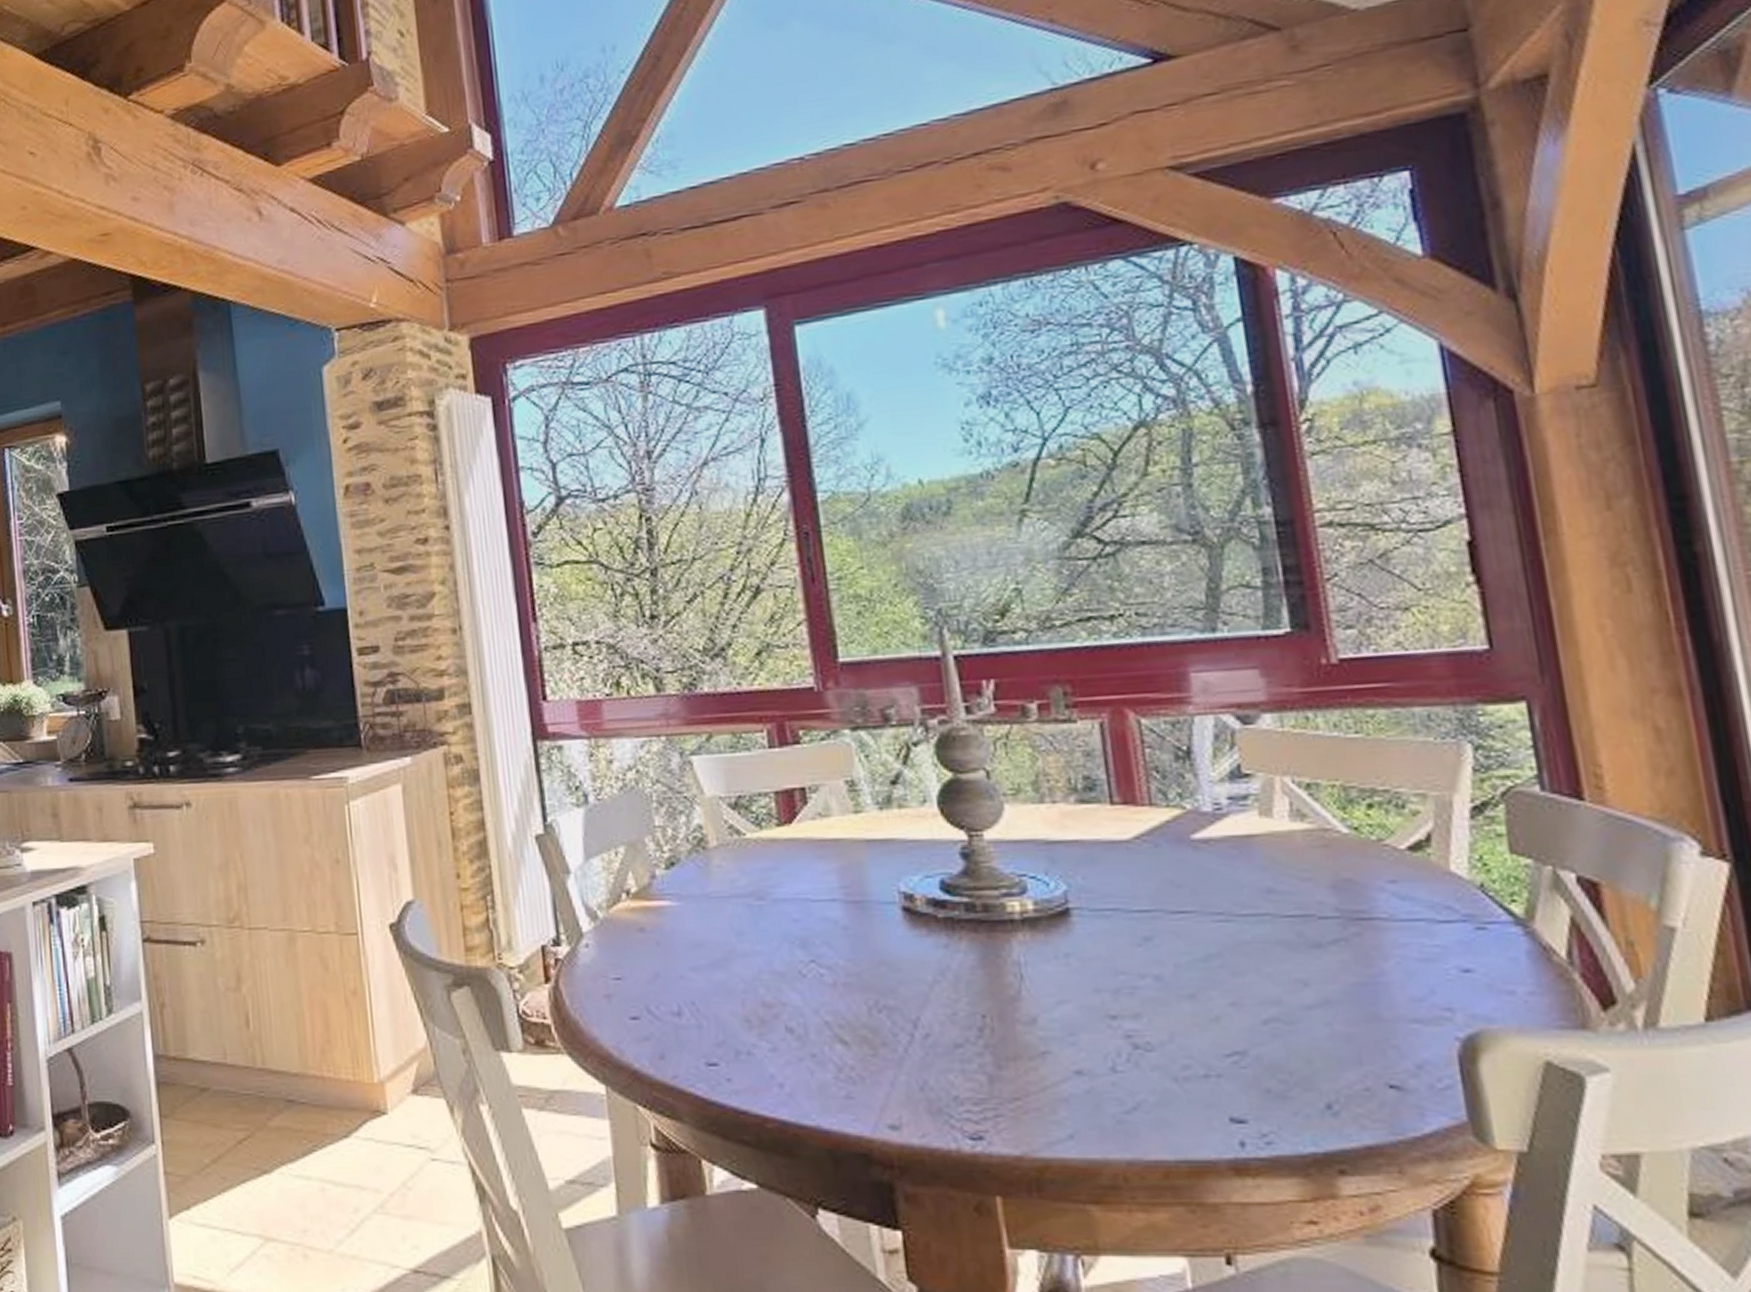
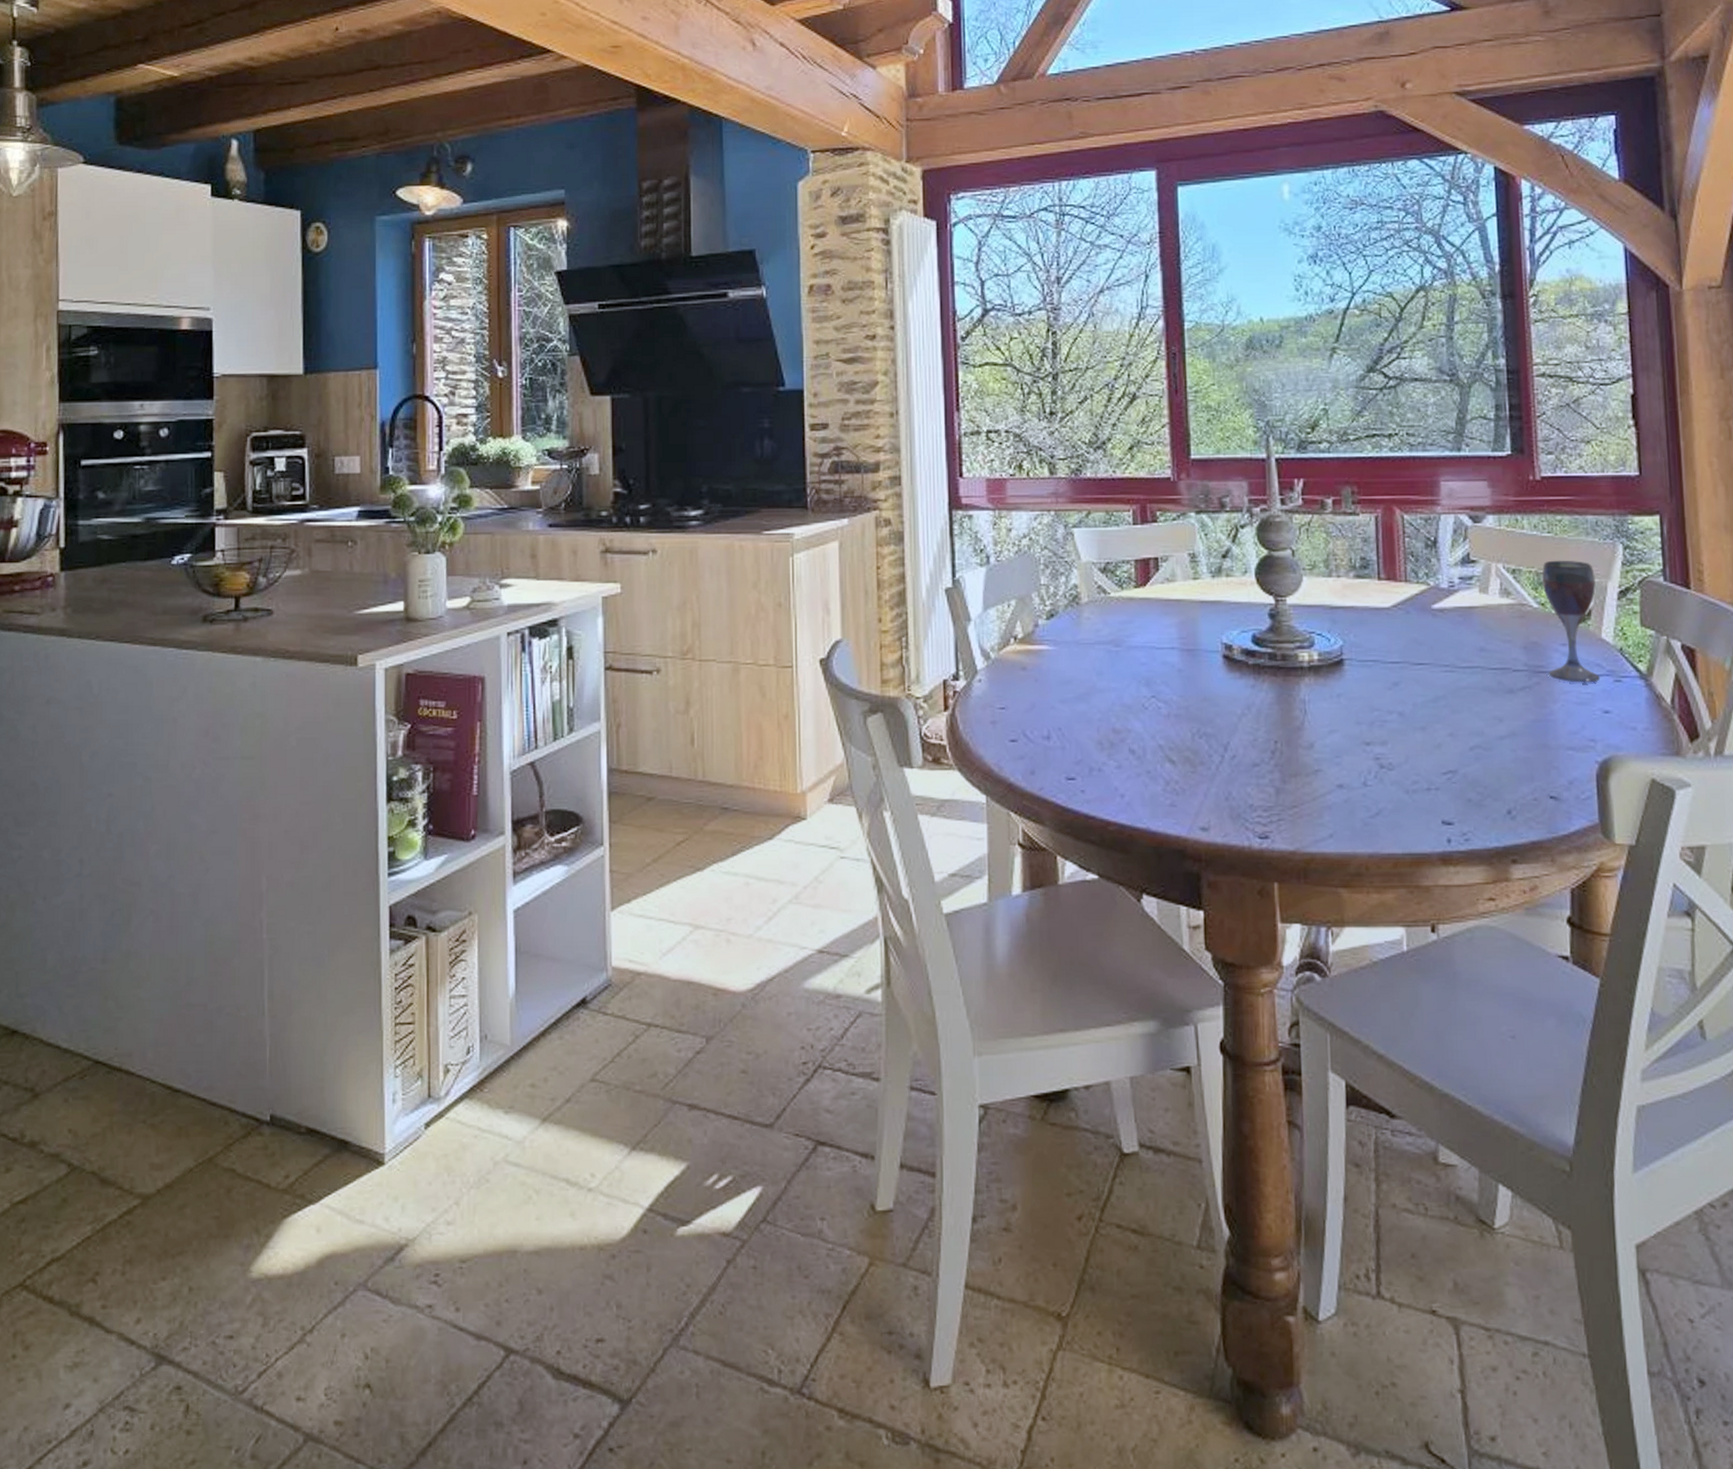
cup: none [1350,768,1454,933] -> present [1541,560,1601,683]

